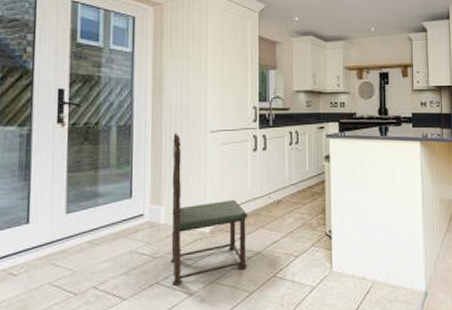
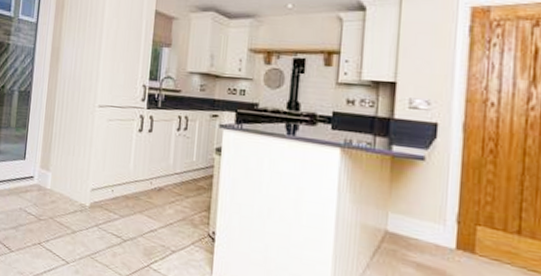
dining chair: present [171,132,247,286] -> none [52,102,127,251]

